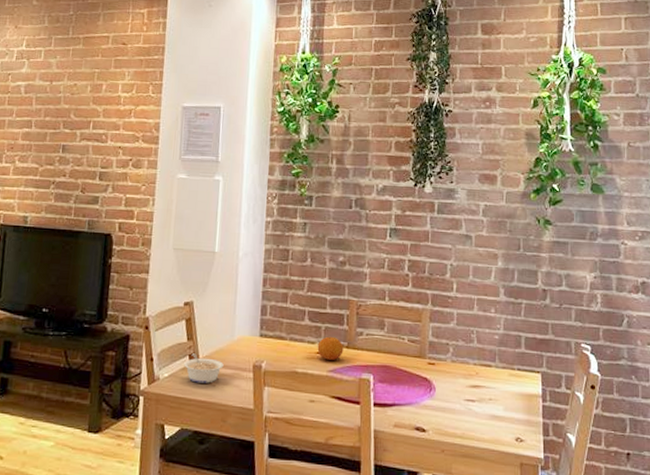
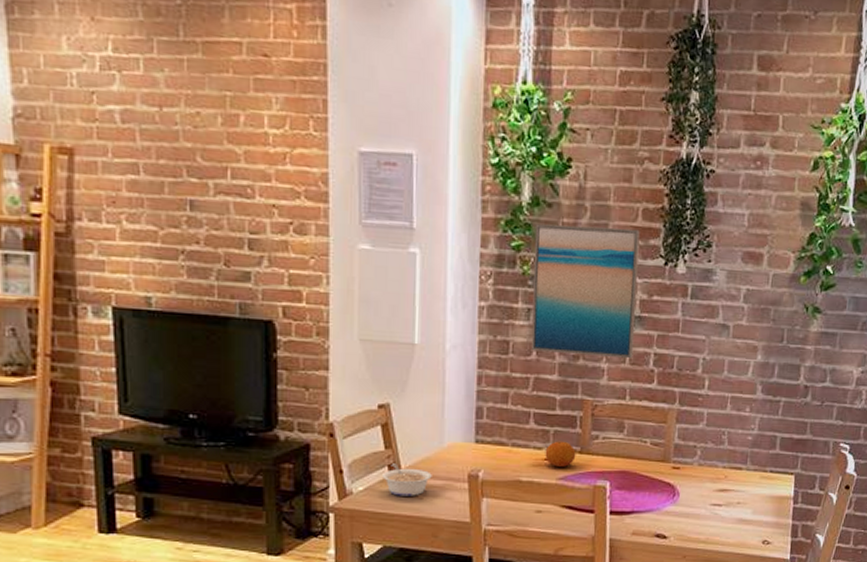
wall art: none [306,156,393,265] -> present [531,224,640,359]

